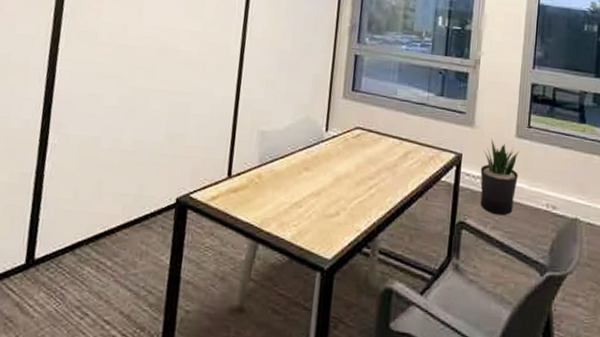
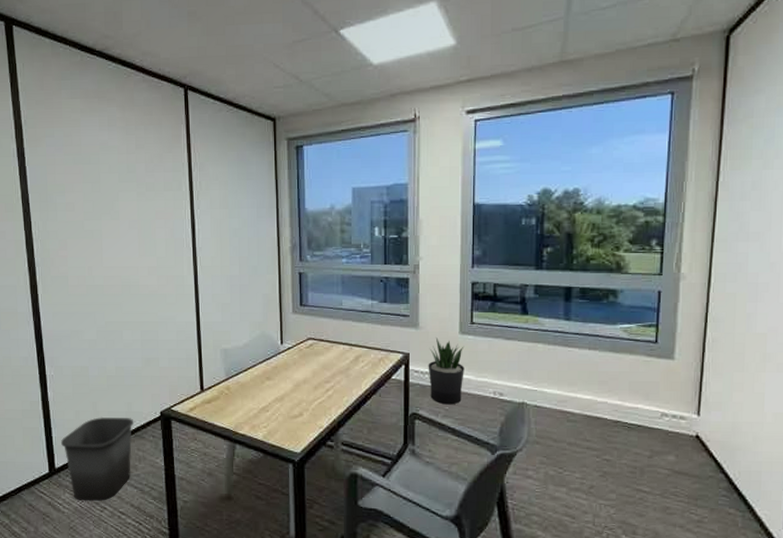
waste bin: none [47,198,144,305] -> present [60,416,134,502]

